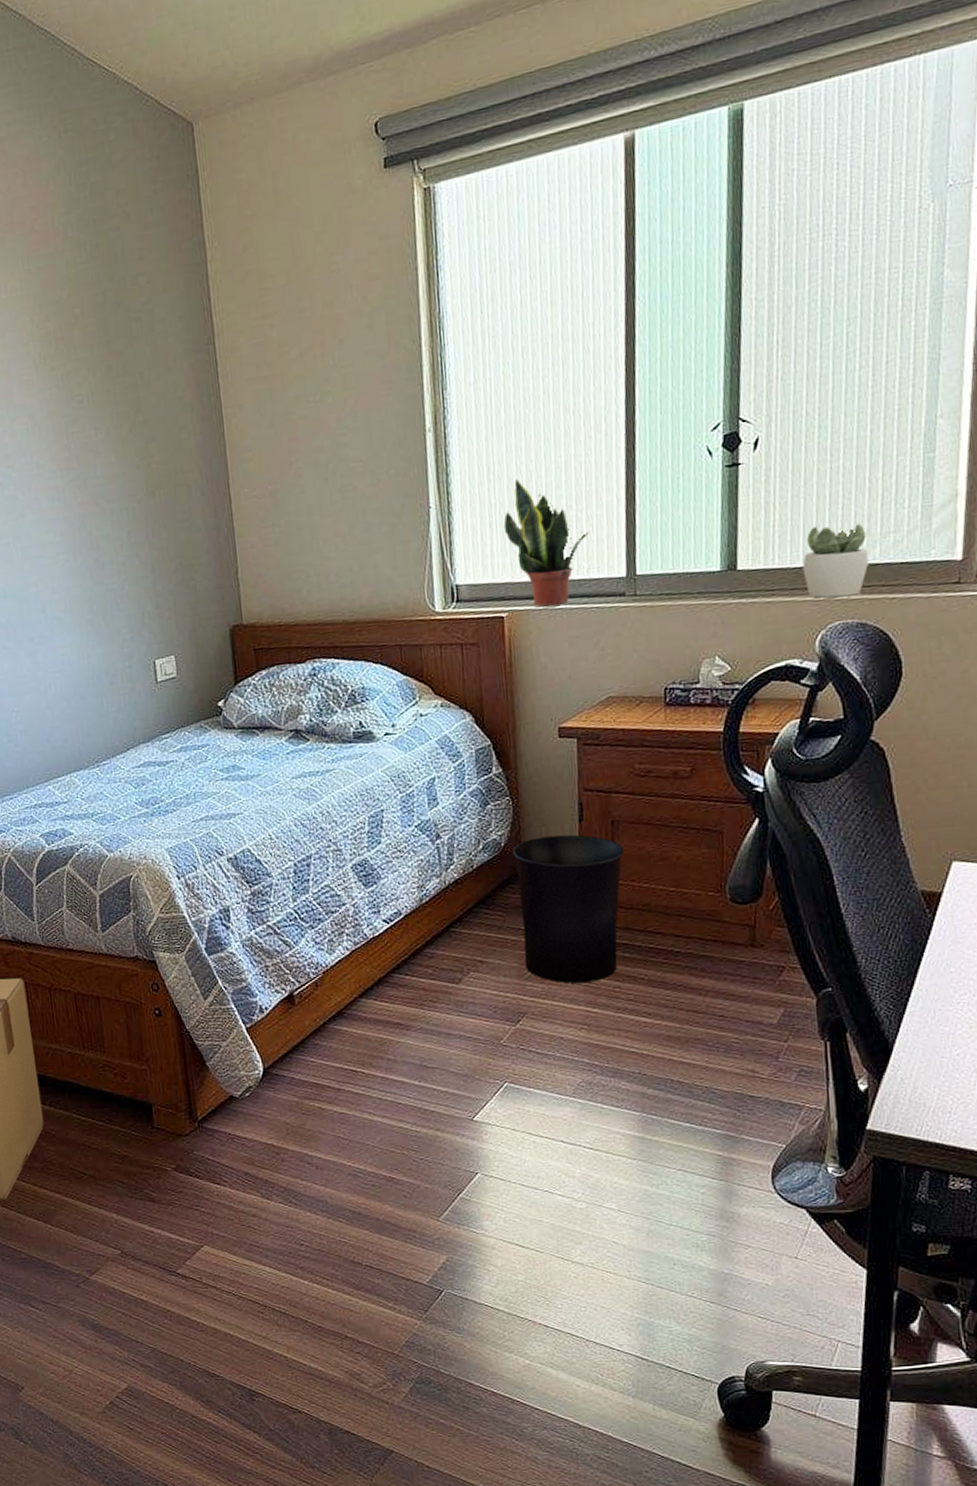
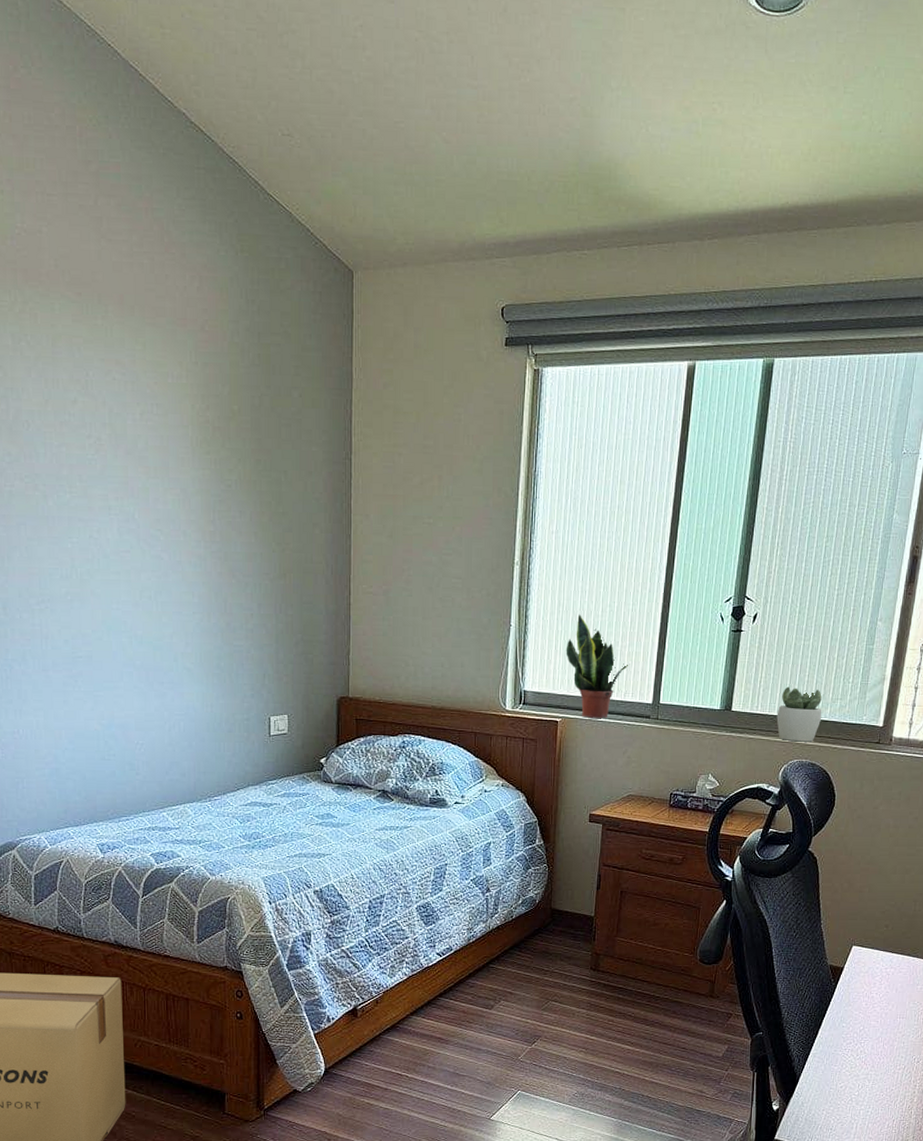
waste bin: present [513,834,624,983] -> none [544,899,628,1015]

